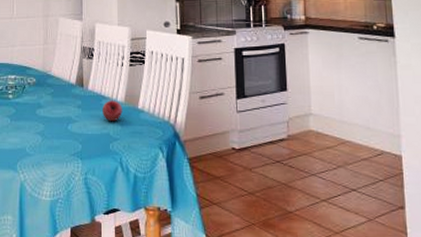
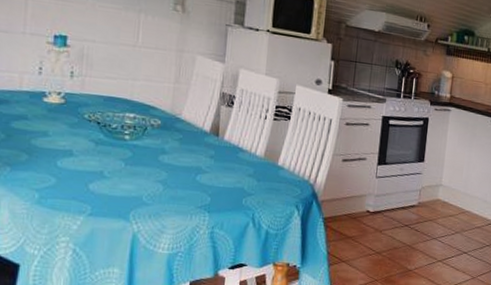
fruit: present [102,100,123,122] -> none [238,153,261,177]

